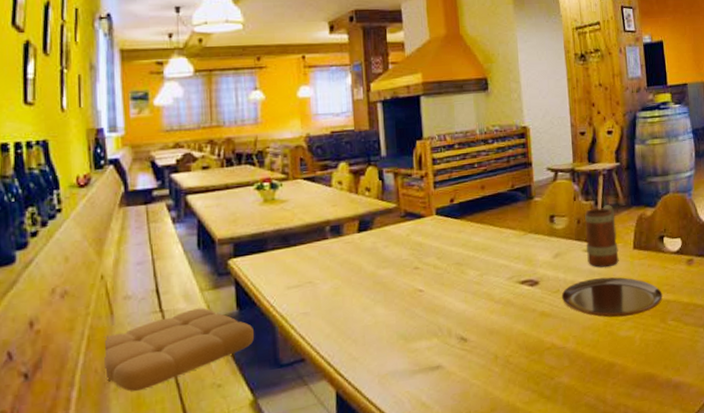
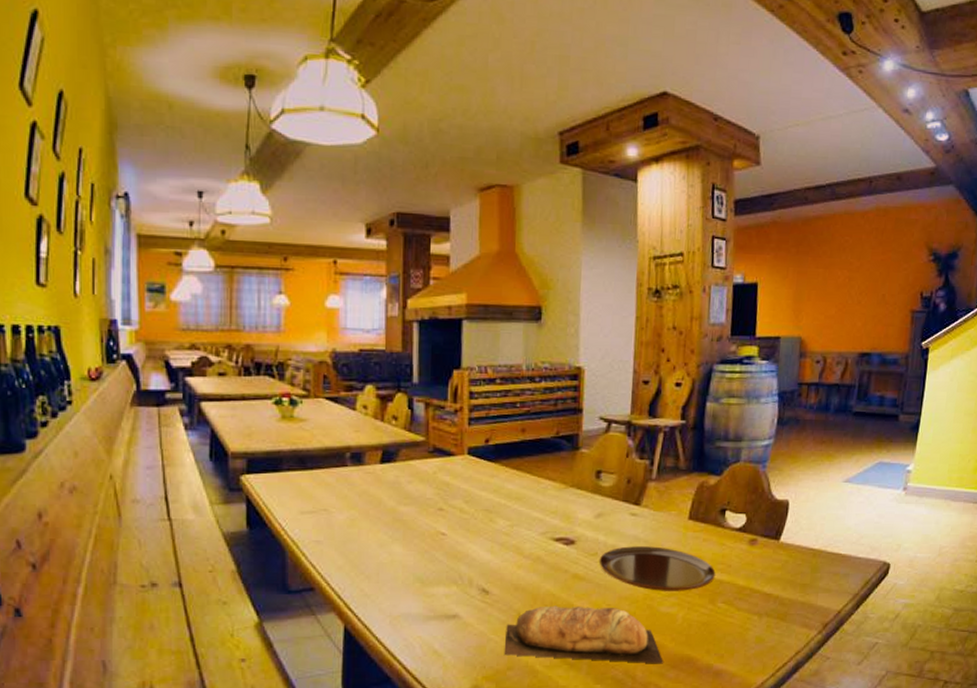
seat cushion: present [104,307,255,392] -> none [111,521,264,597]
bread loaf: none [486,338,629,398] -> present [505,605,663,664]
beer mug: present [585,205,619,267] -> none [633,467,673,535]

